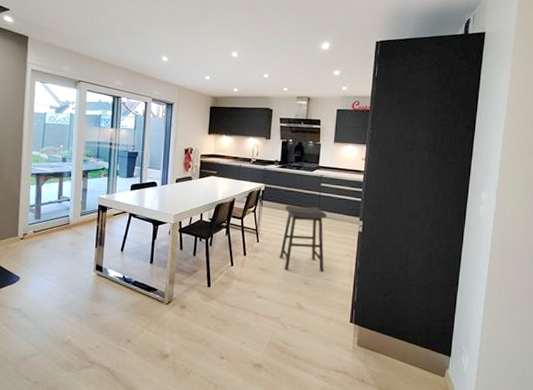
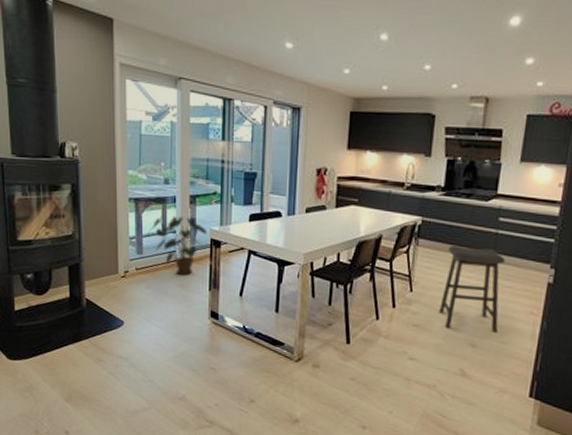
house plant: none [45,187,96,236] -> present [147,216,207,275]

